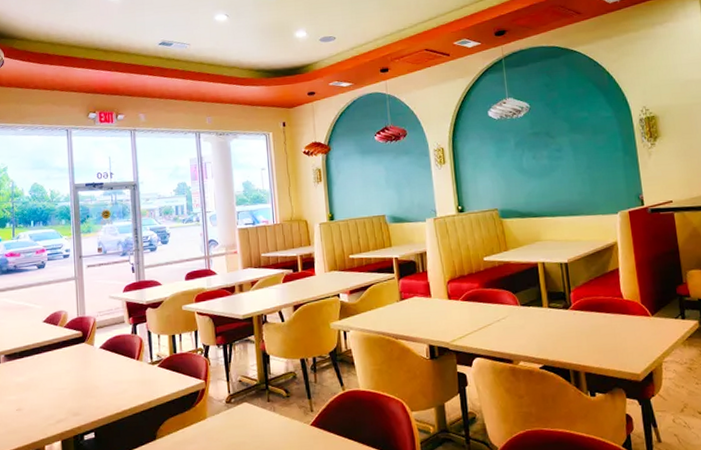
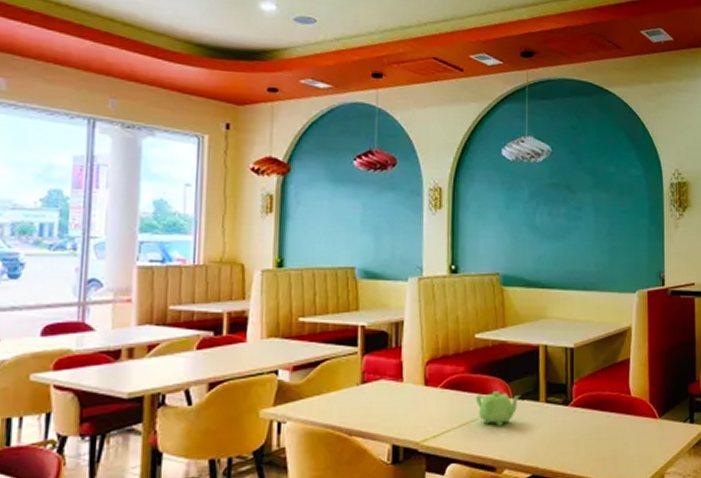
teapot: none [489,301,527,328] -> present [475,391,521,426]

